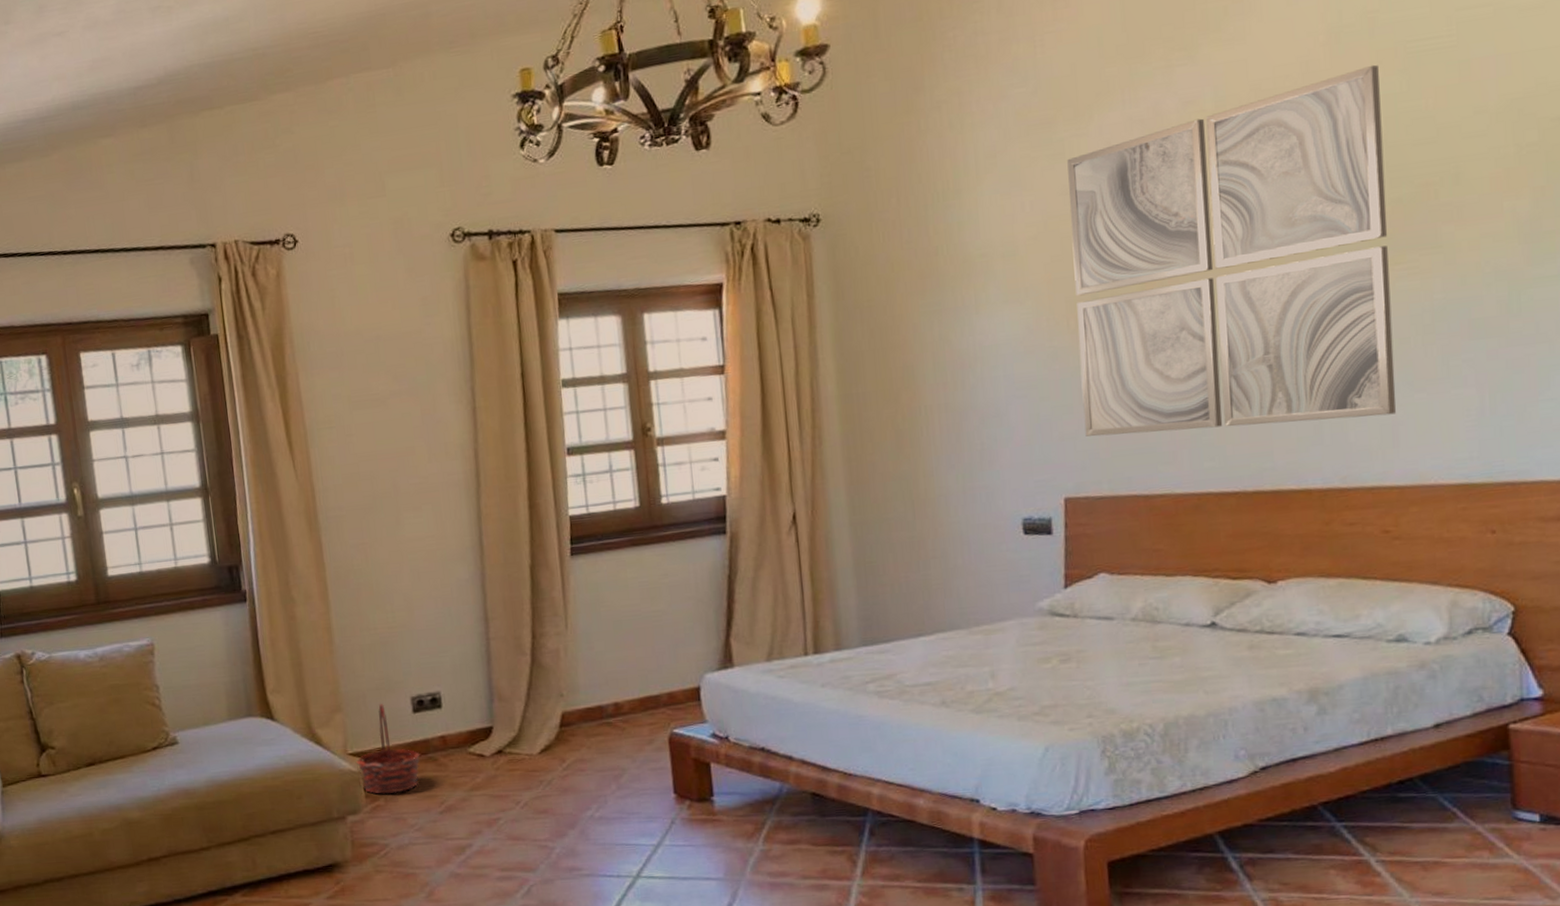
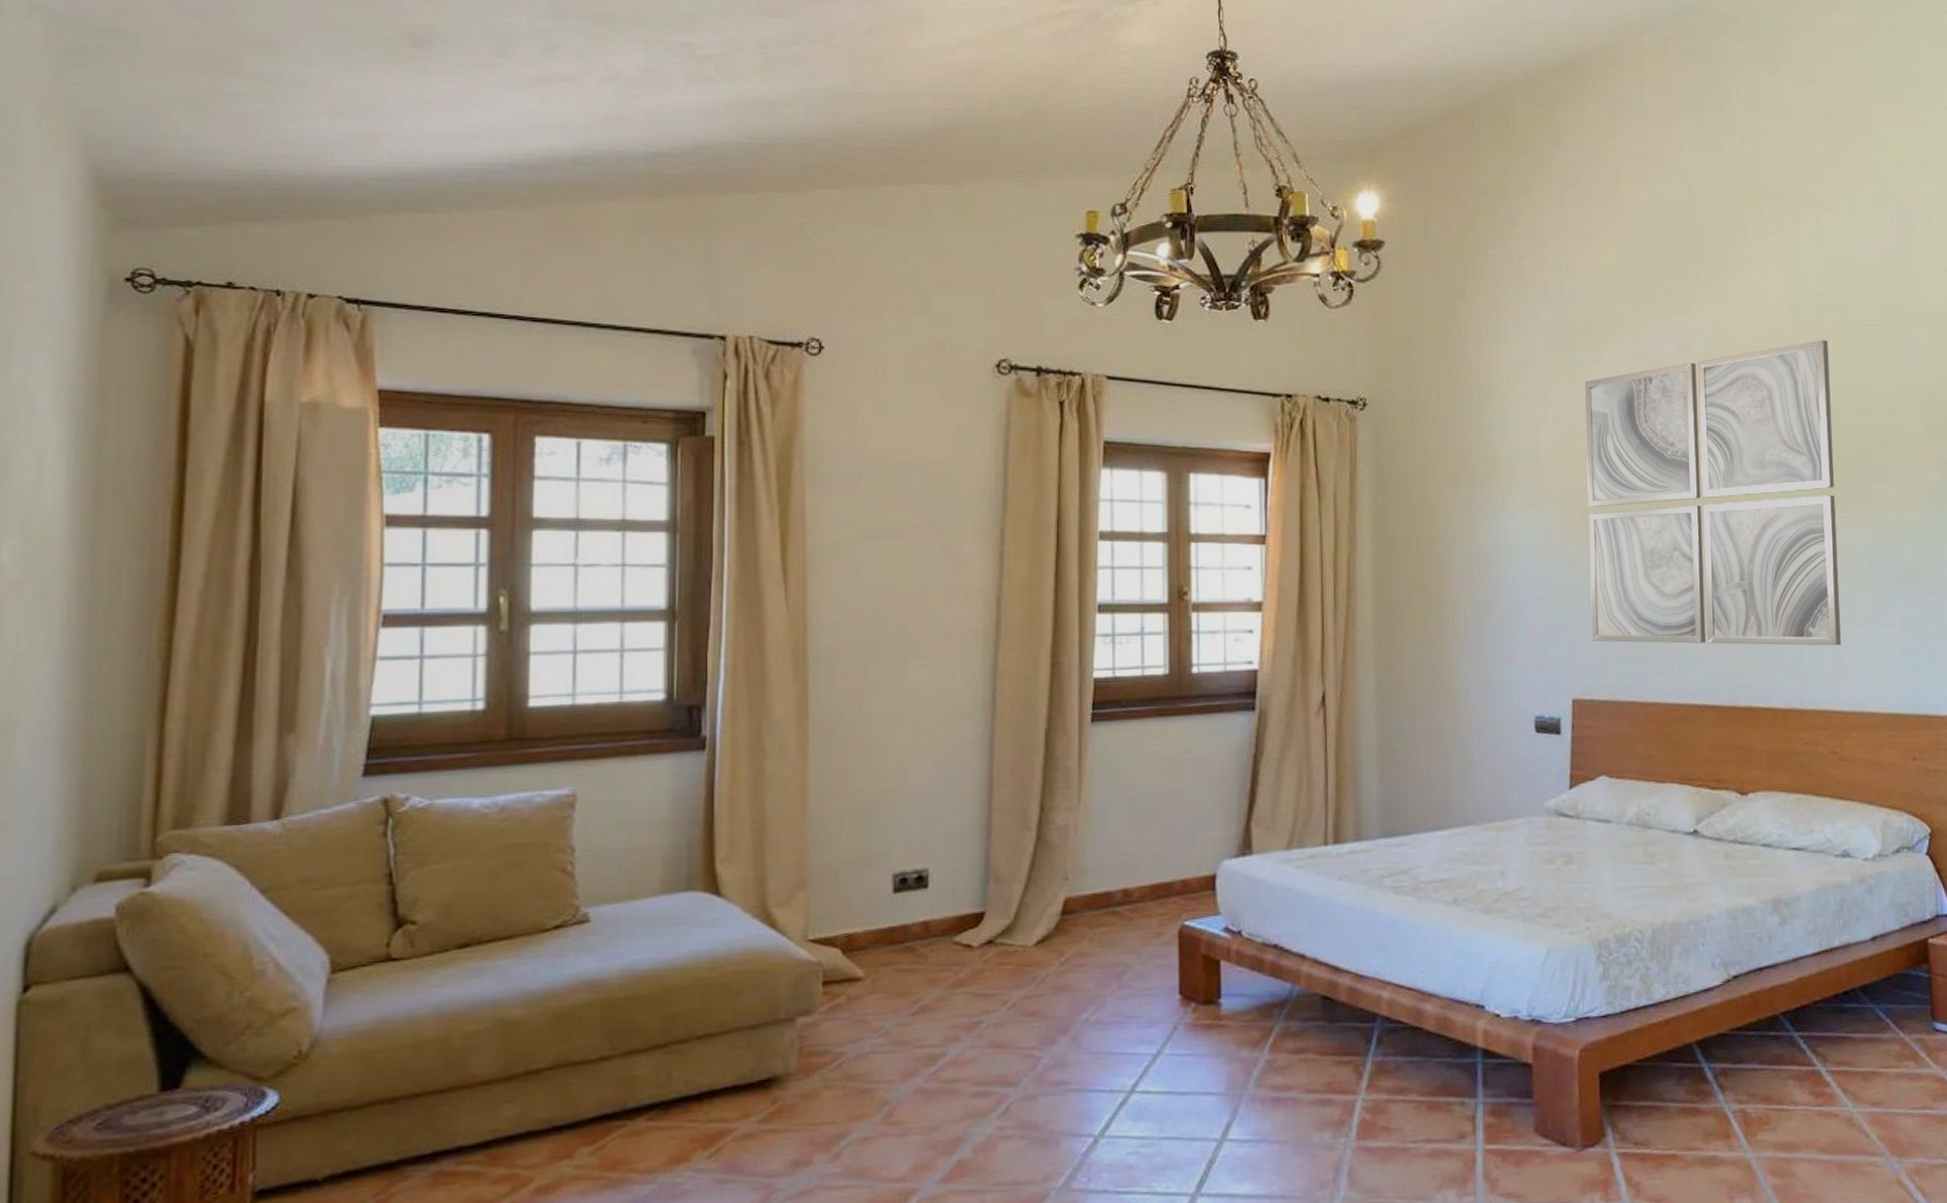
basket: present [356,704,420,794] -> none [817,881,896,991]

